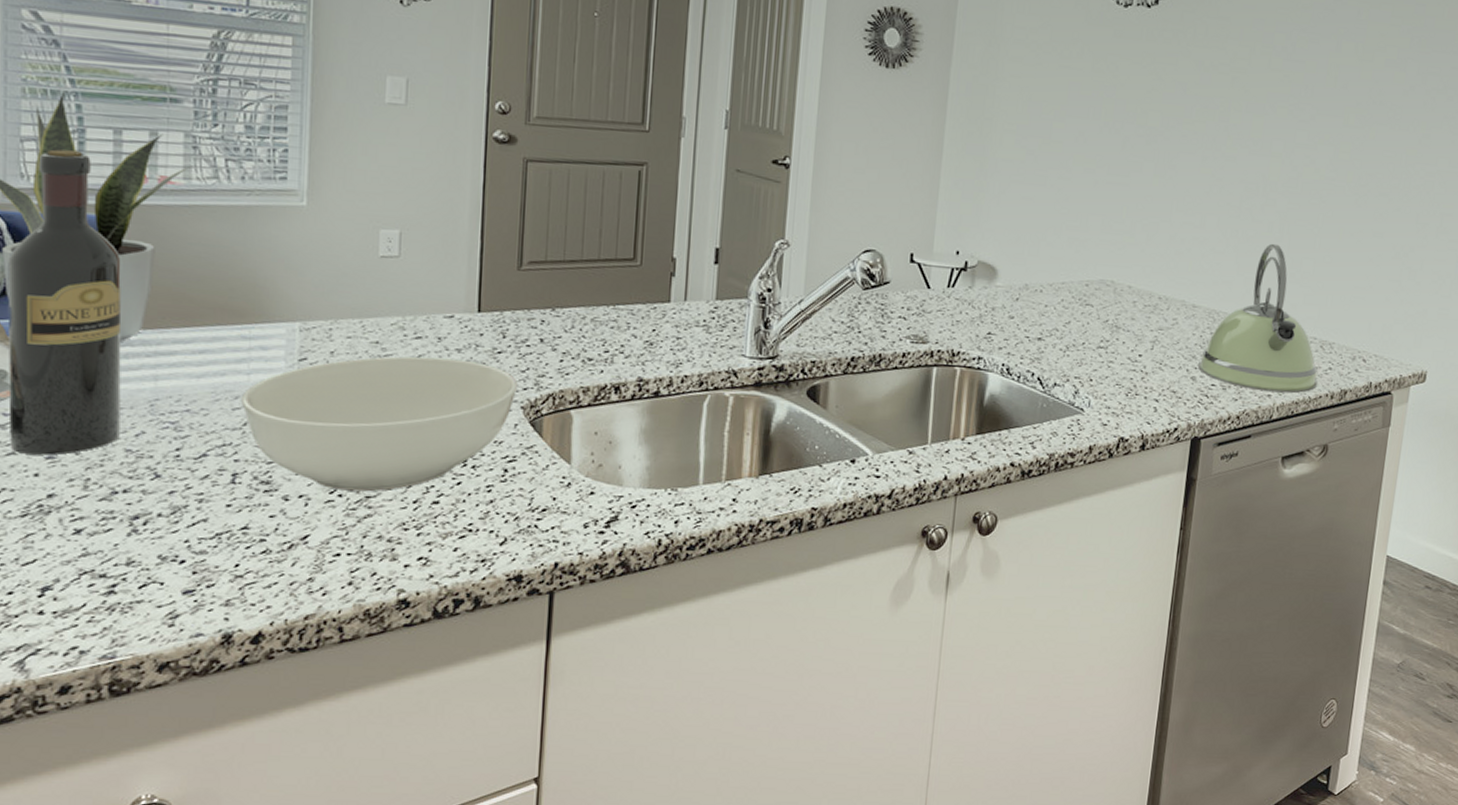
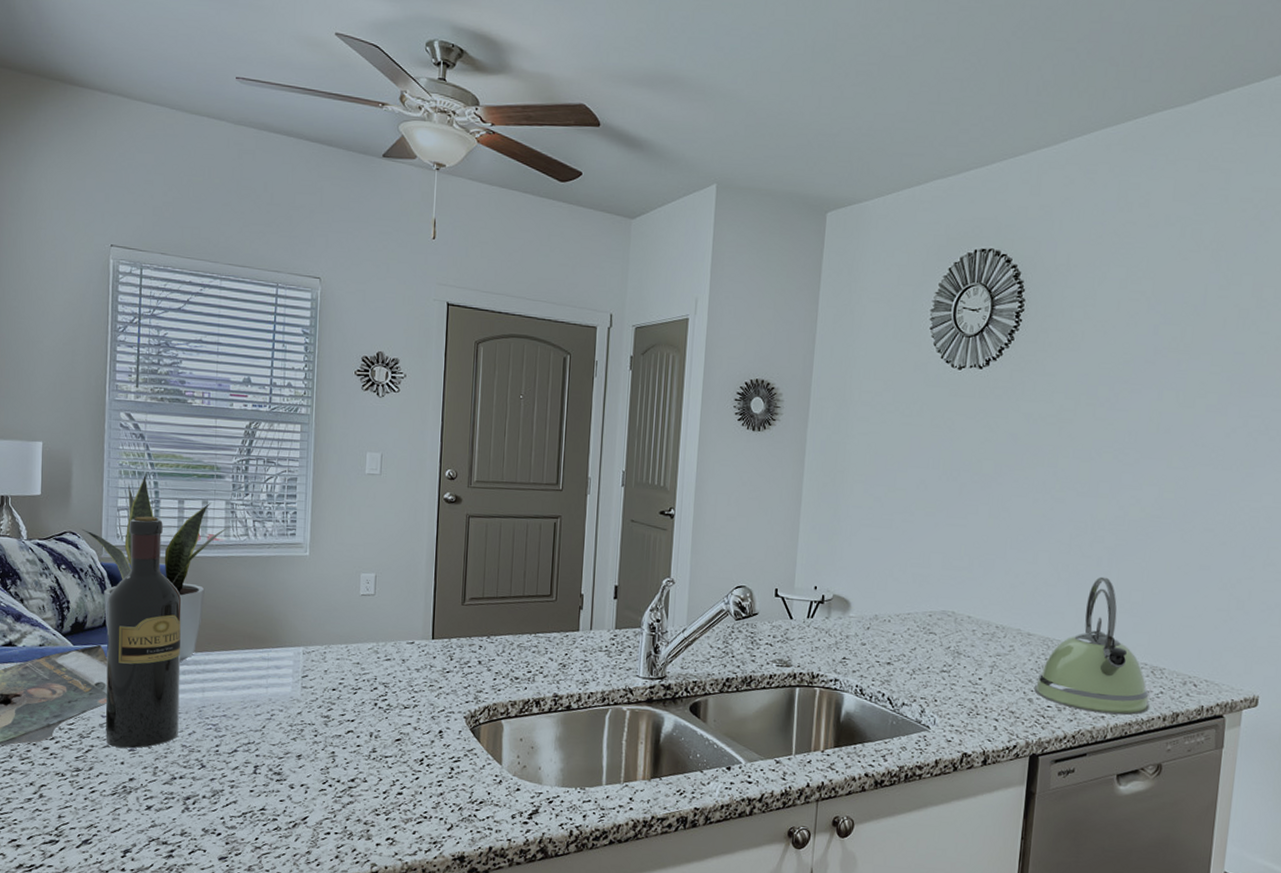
bowl: present [240,356,519,492] -> none [261,674,462,783]

